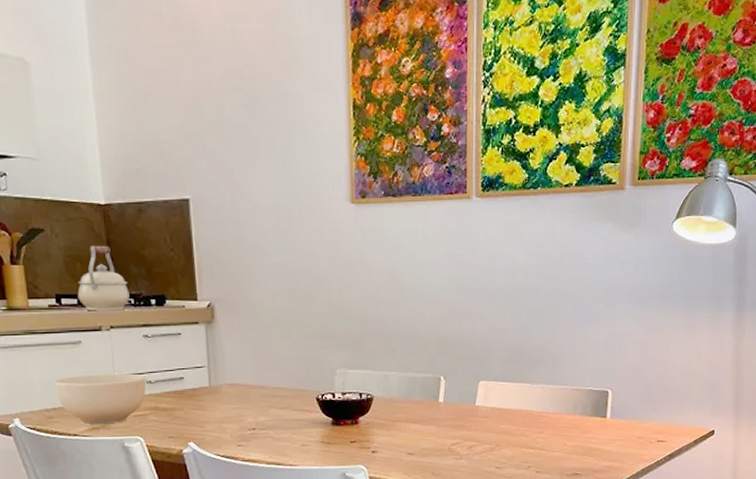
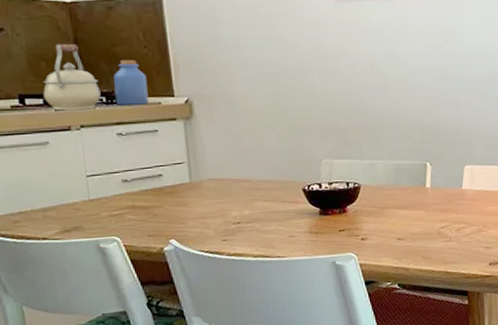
bowl: present [54,373,147,425] -> none [20,173,122,227]
jar: none [142,262,174,309] -> present [113,59,149,106]

